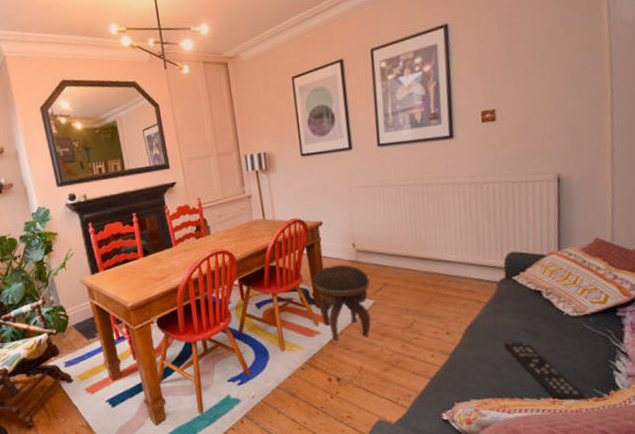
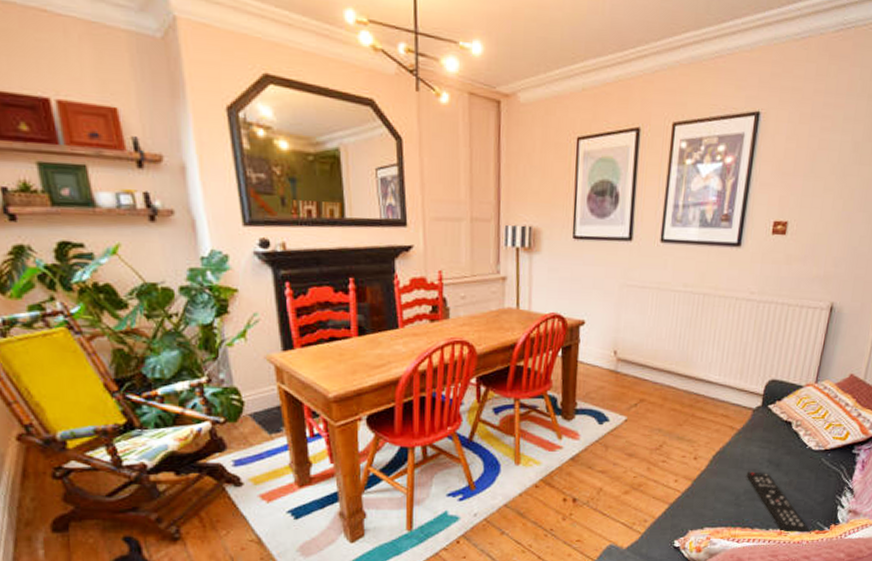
footstool: present [312,265,371,341] -> none [563,373,626,457]

